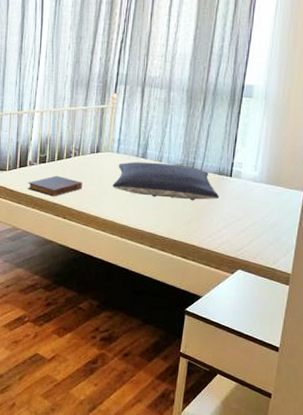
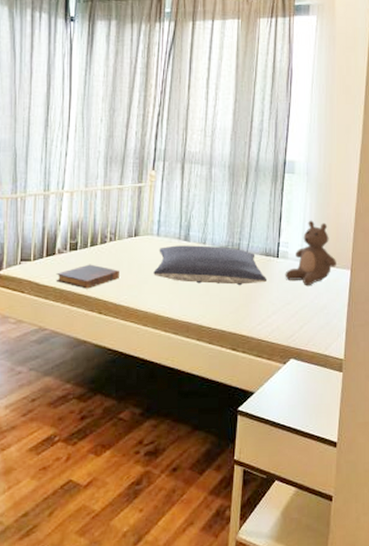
teddy bear: none [237,142,290,205] -> present [285,220,336,286]

